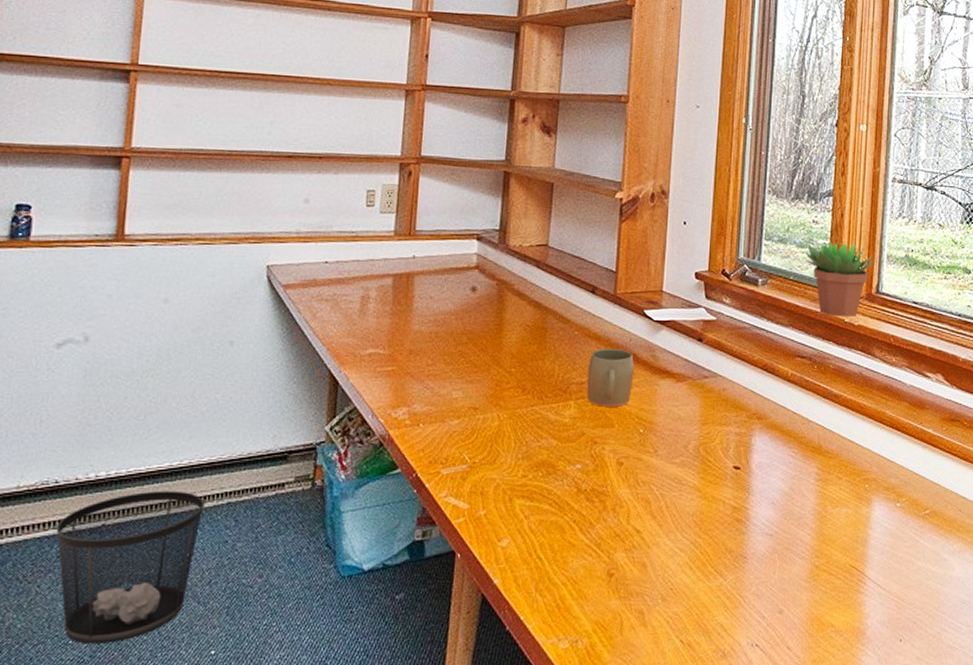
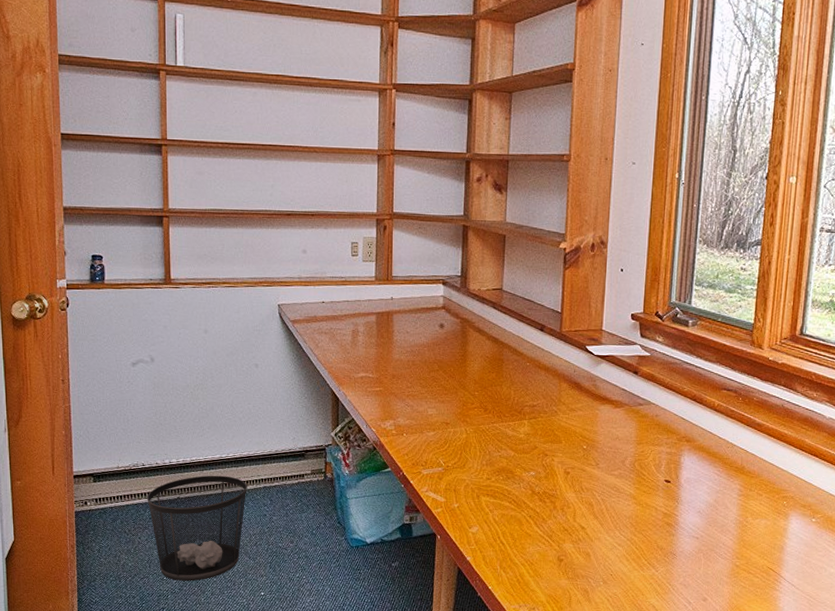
mug: present [587,348,635,407] -> none [538,377,578,427]
succulent plant: present [804,241,875,318] -> none [732,287,800,356]

